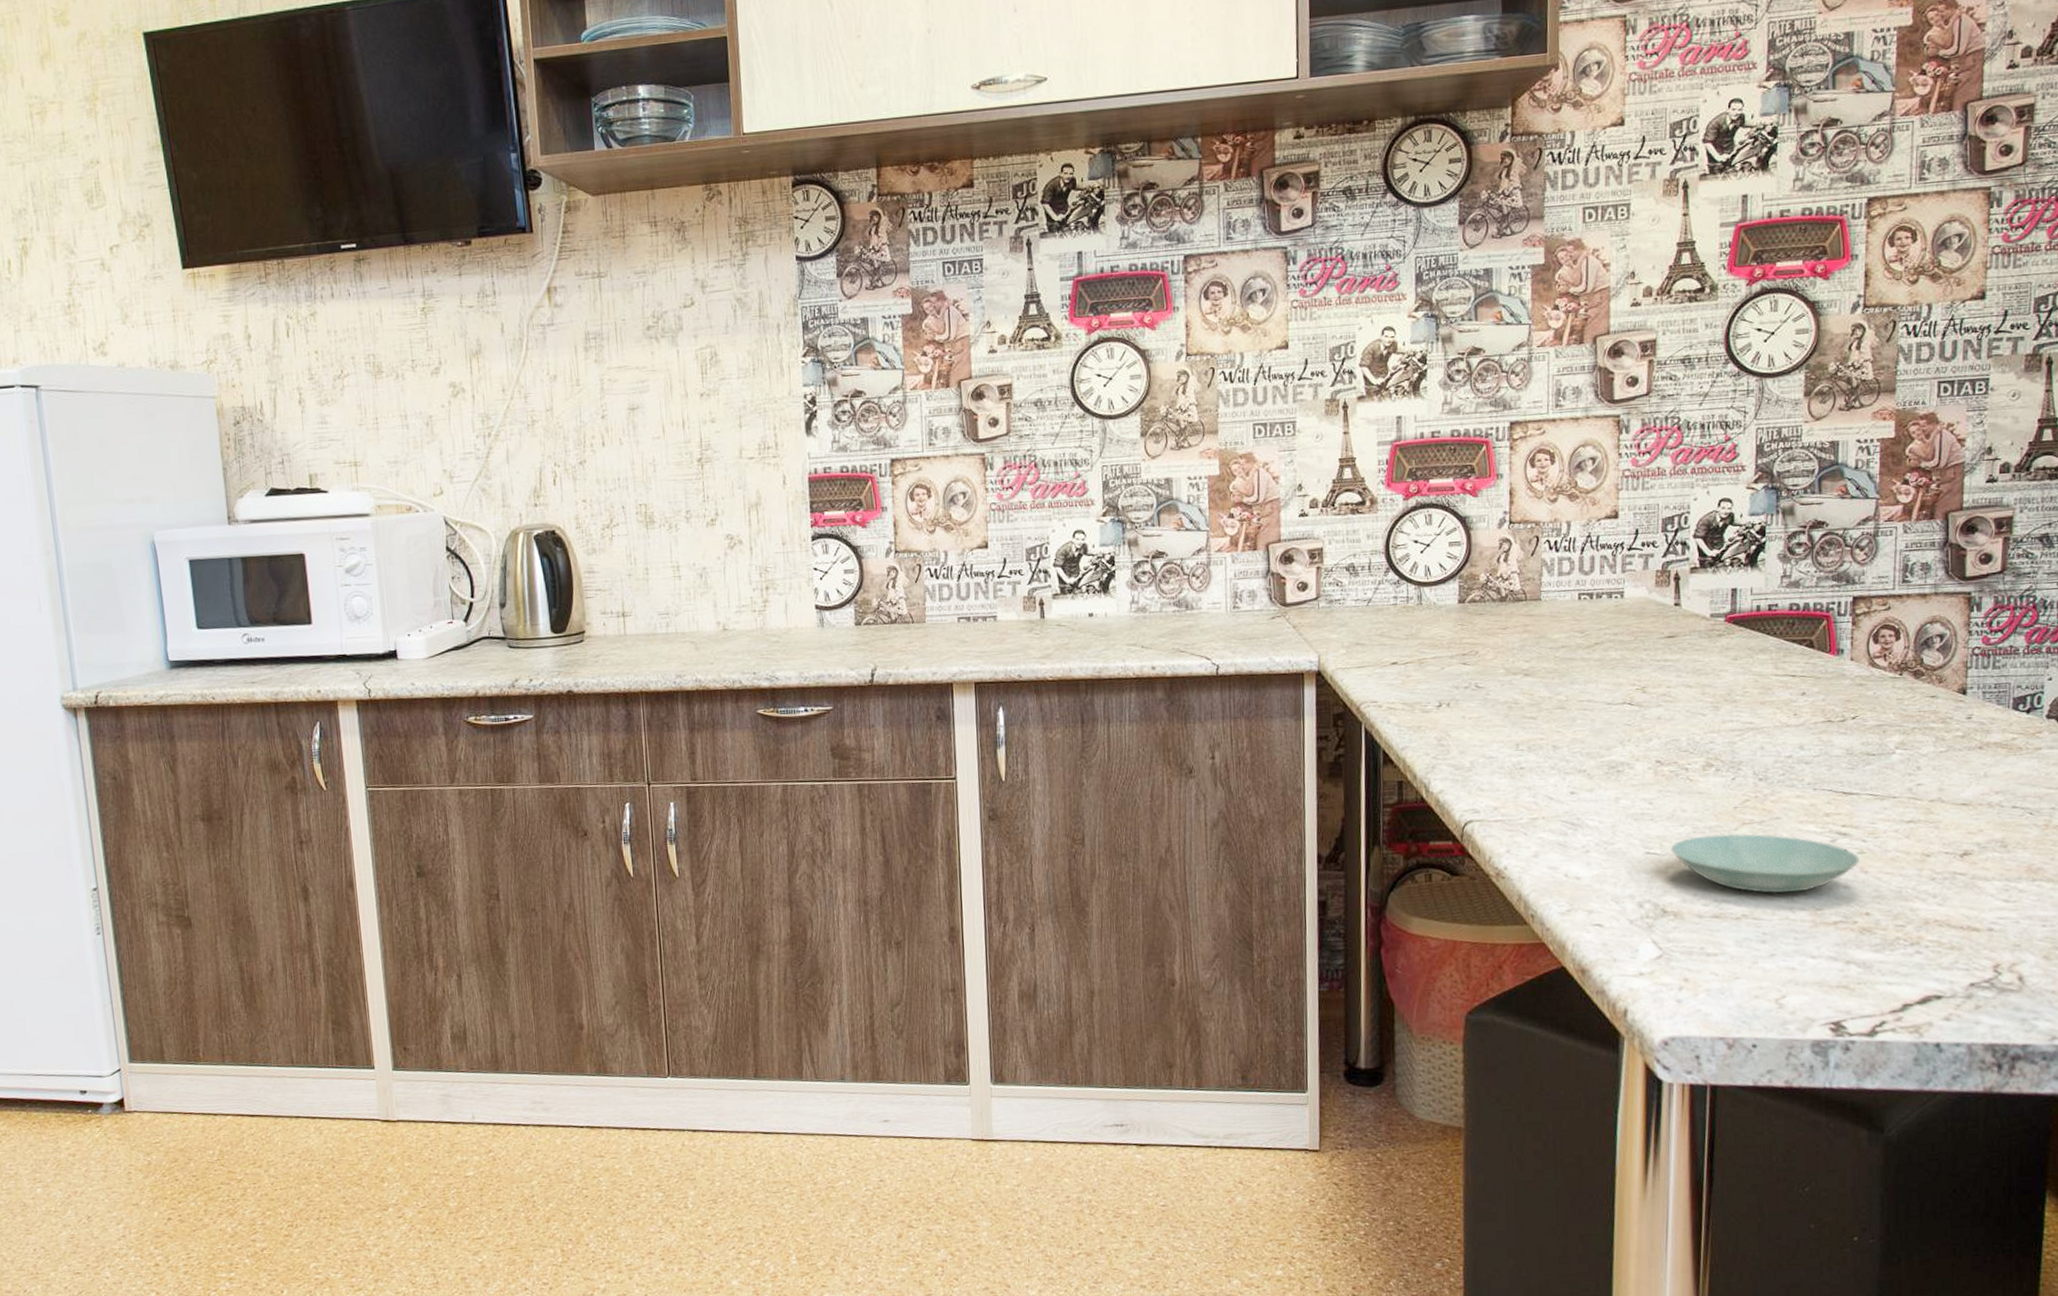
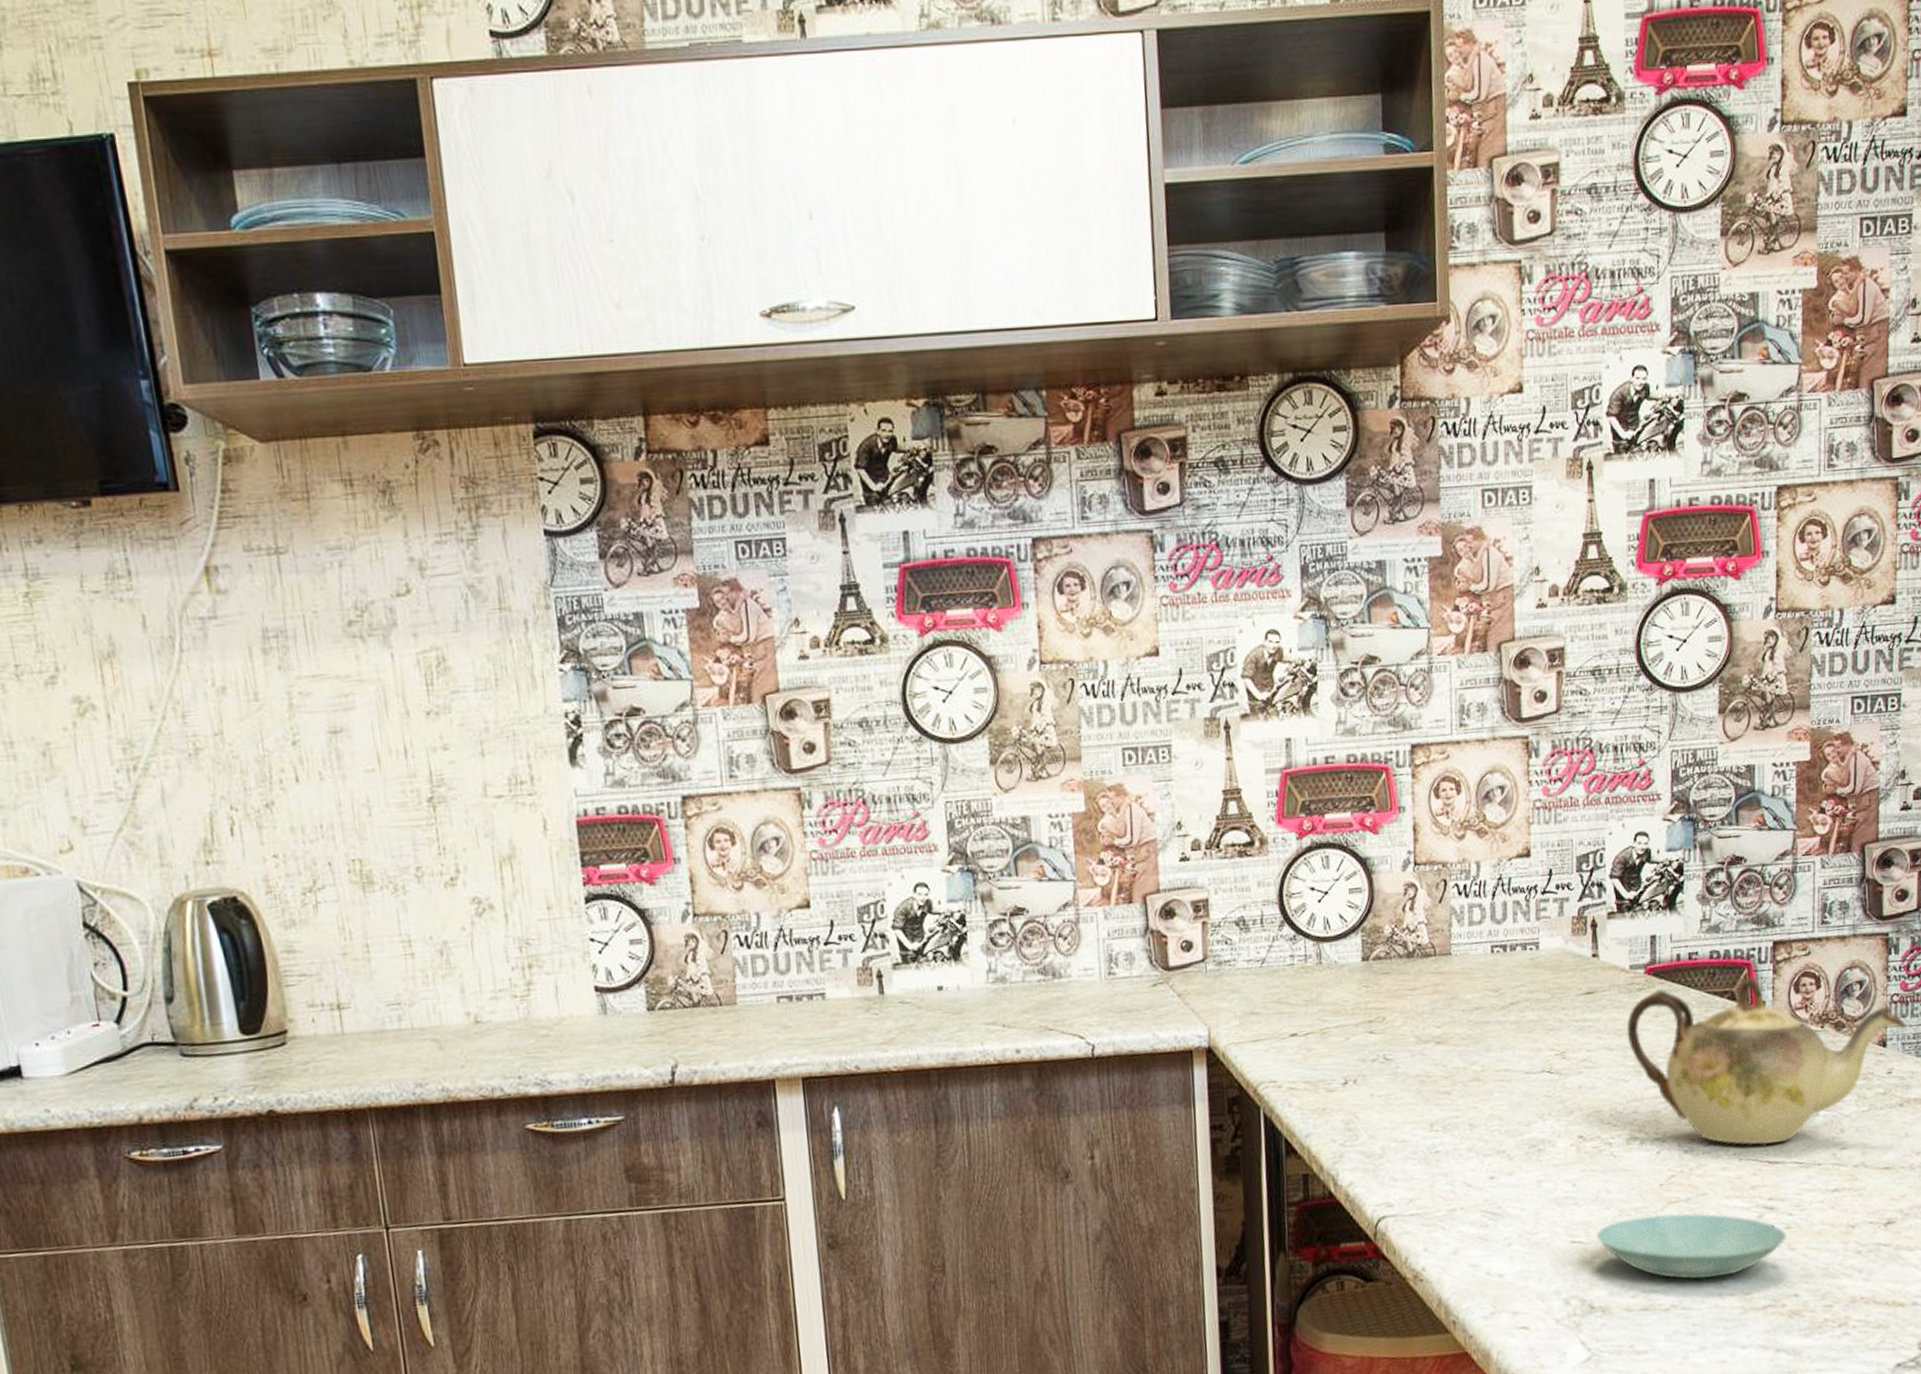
teapot: none [1706,627,1988,778] -> present [1626,977,1906,1146]

